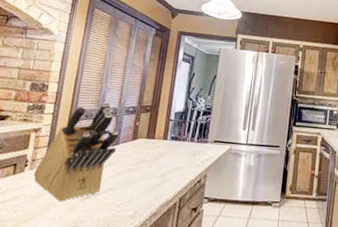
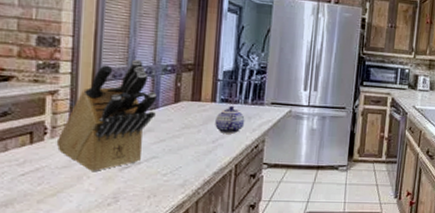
teapot: none [164,143,191,169] -> present [215,105,245,134]

